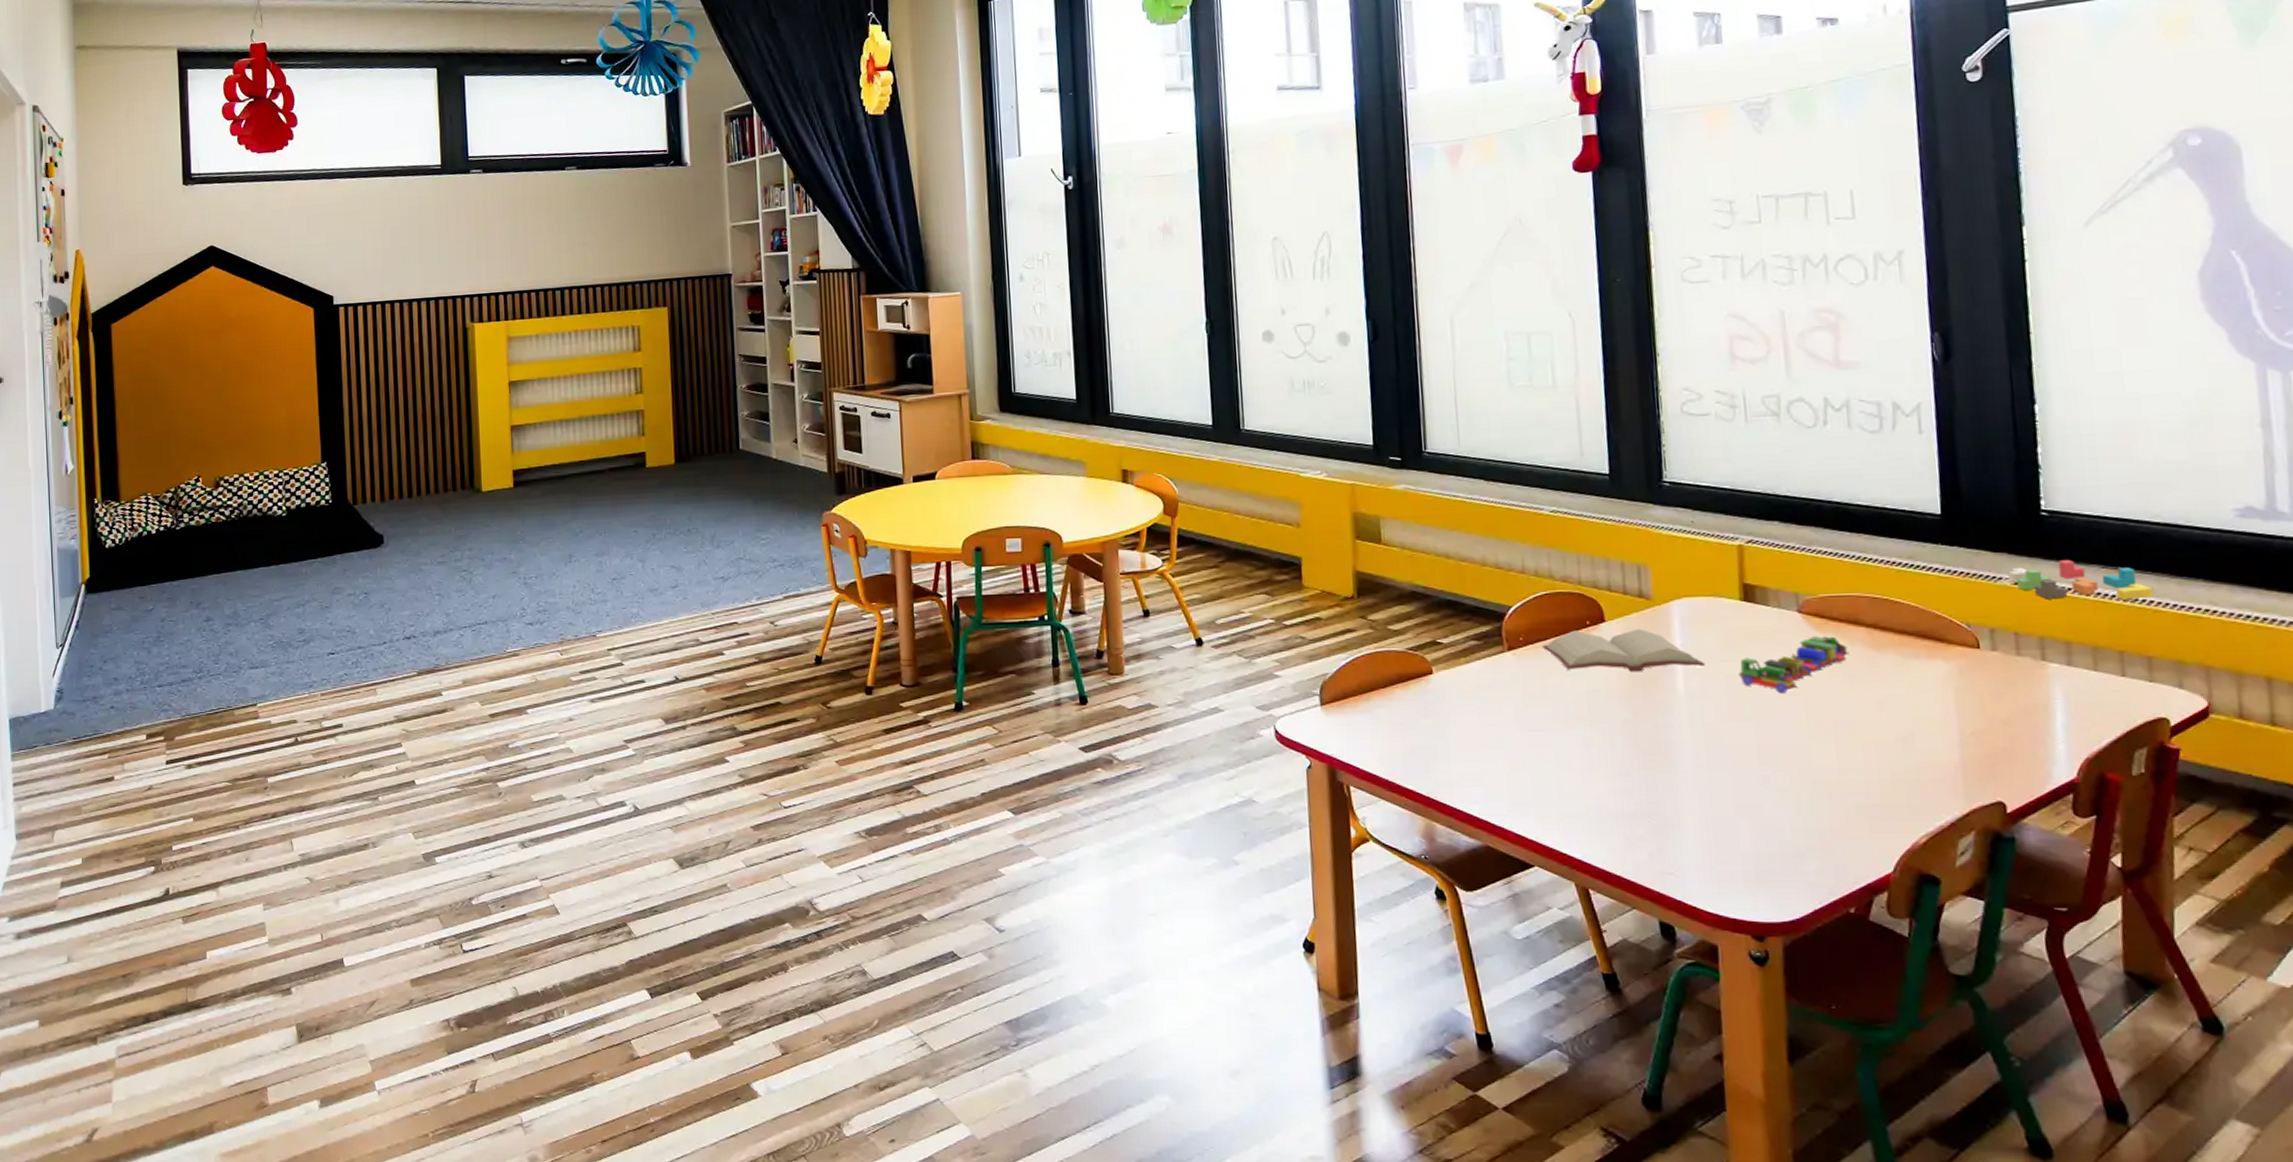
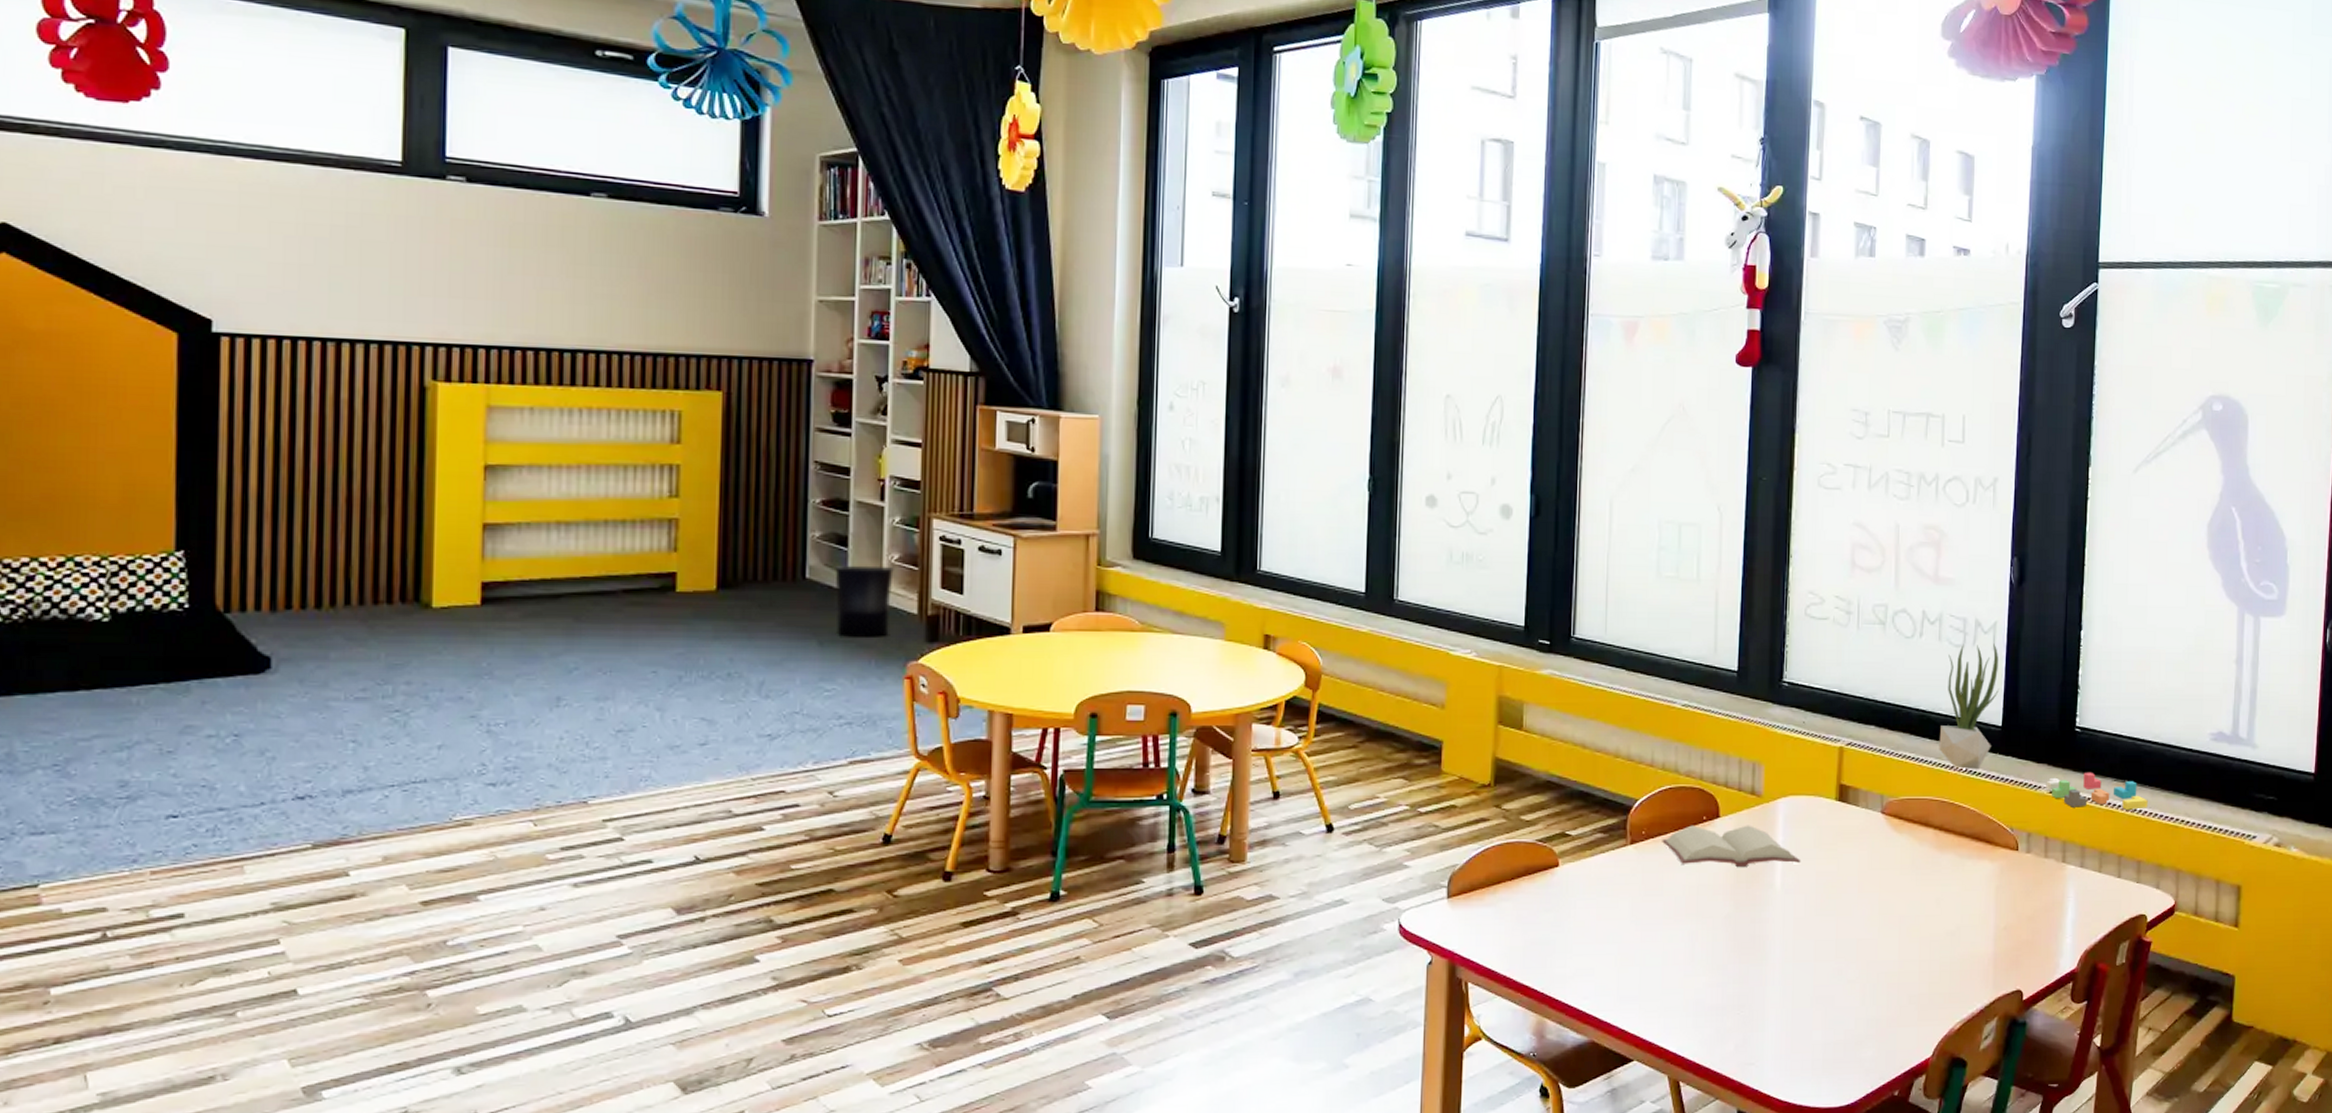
waste bin: none [761,434,807,495] -> present [835,565,894,637]
toy train: present [1737,636,1850,694] -> none [1826,836,1919,890]
potted plant: none [1861,427,1933,563] -> present [1939,643,1999,770]

